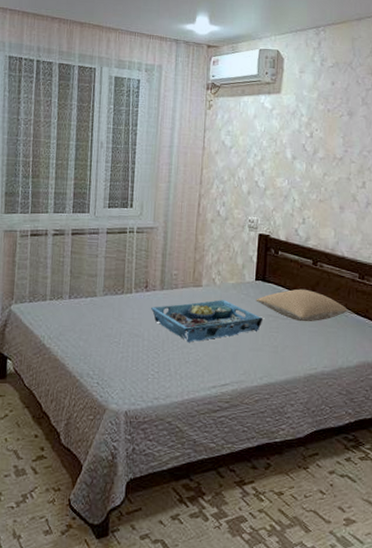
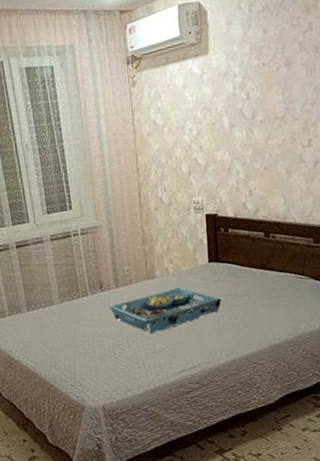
pillow: present [256,289,347,322] -> none [212,263,305,296]

